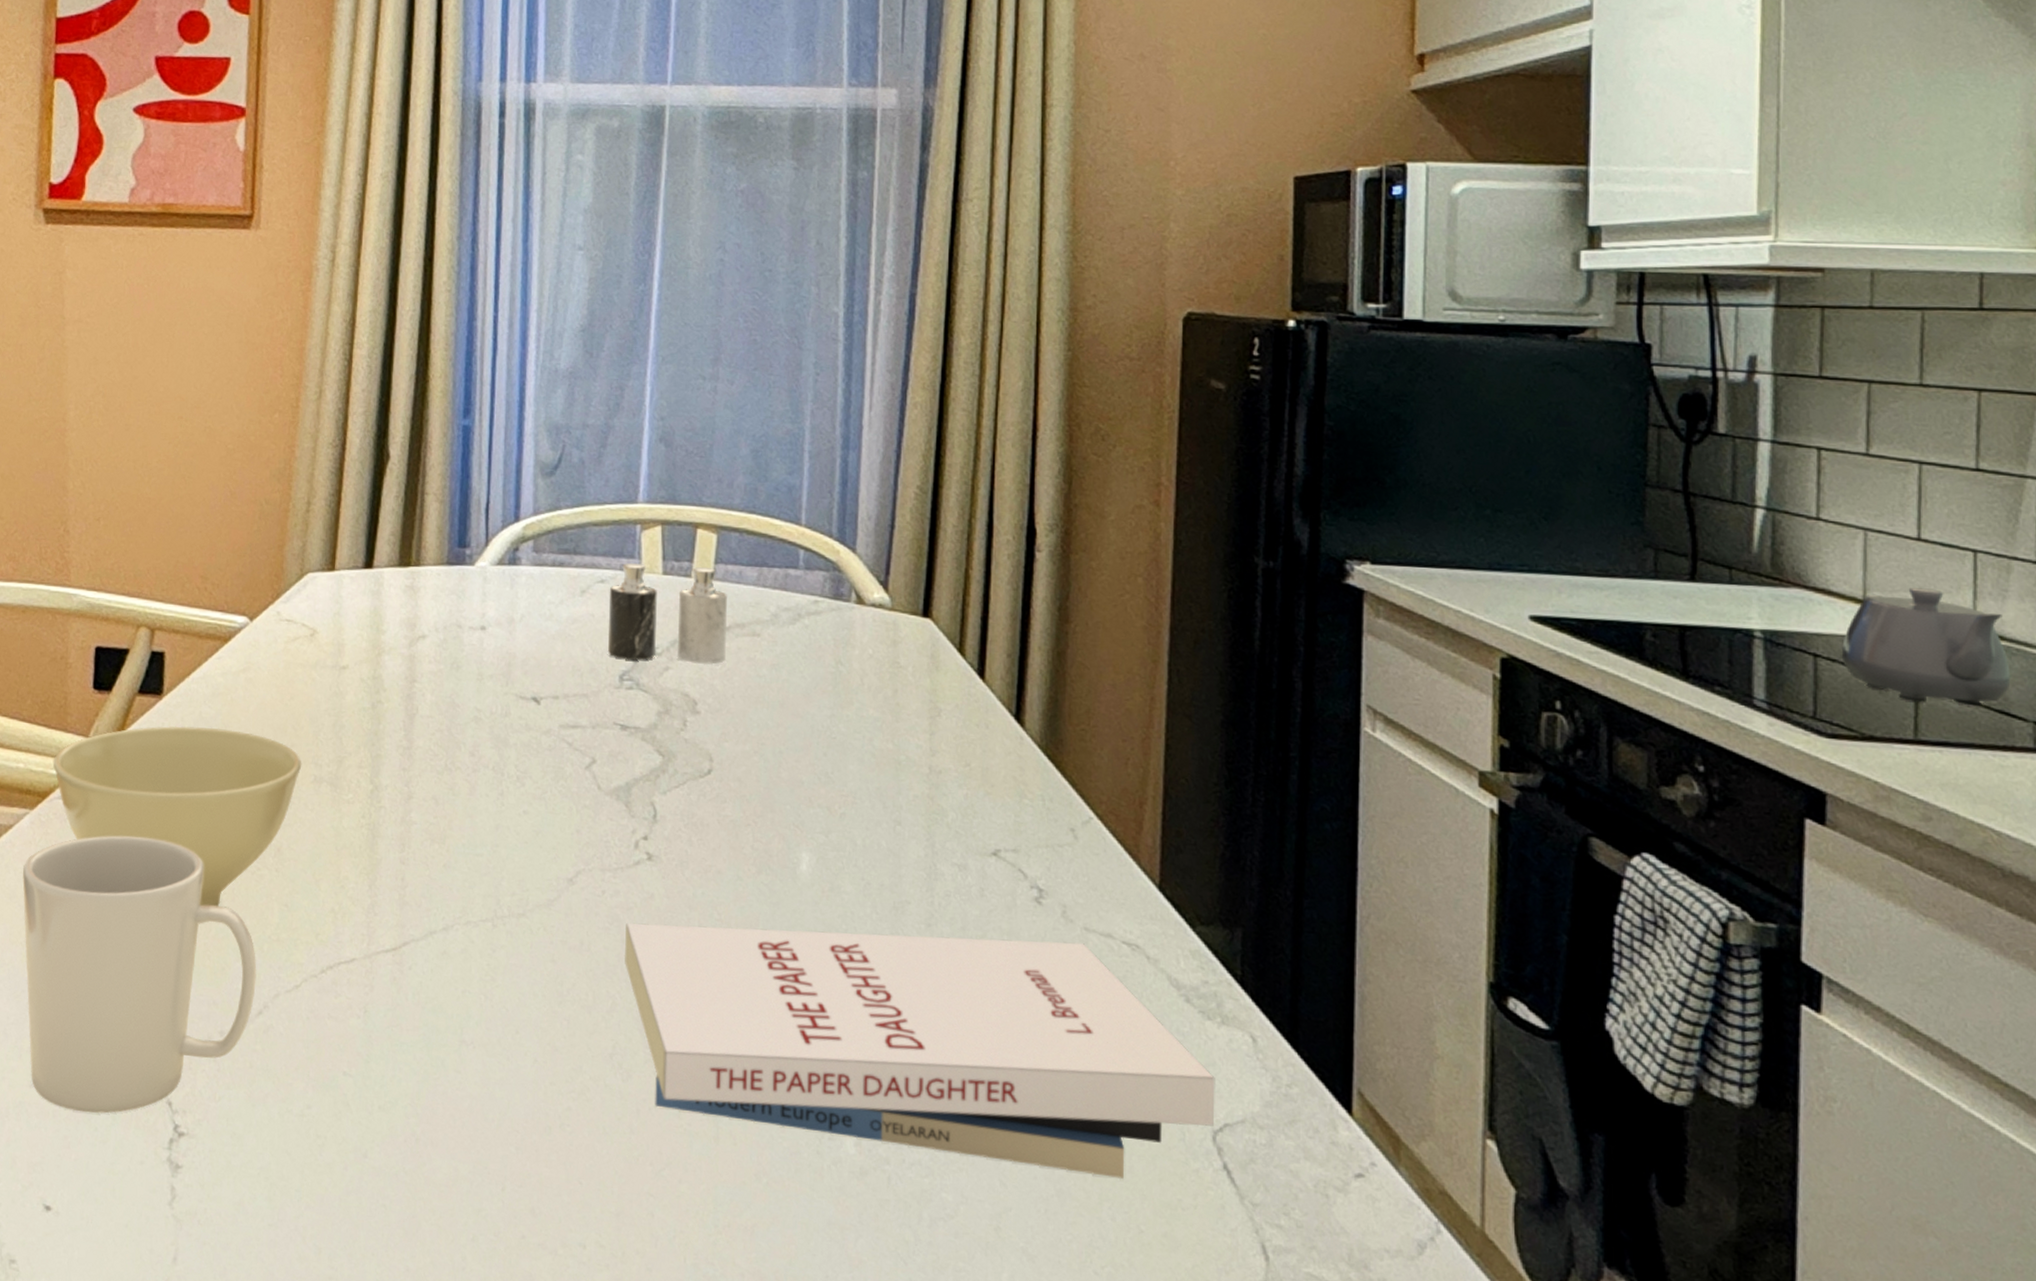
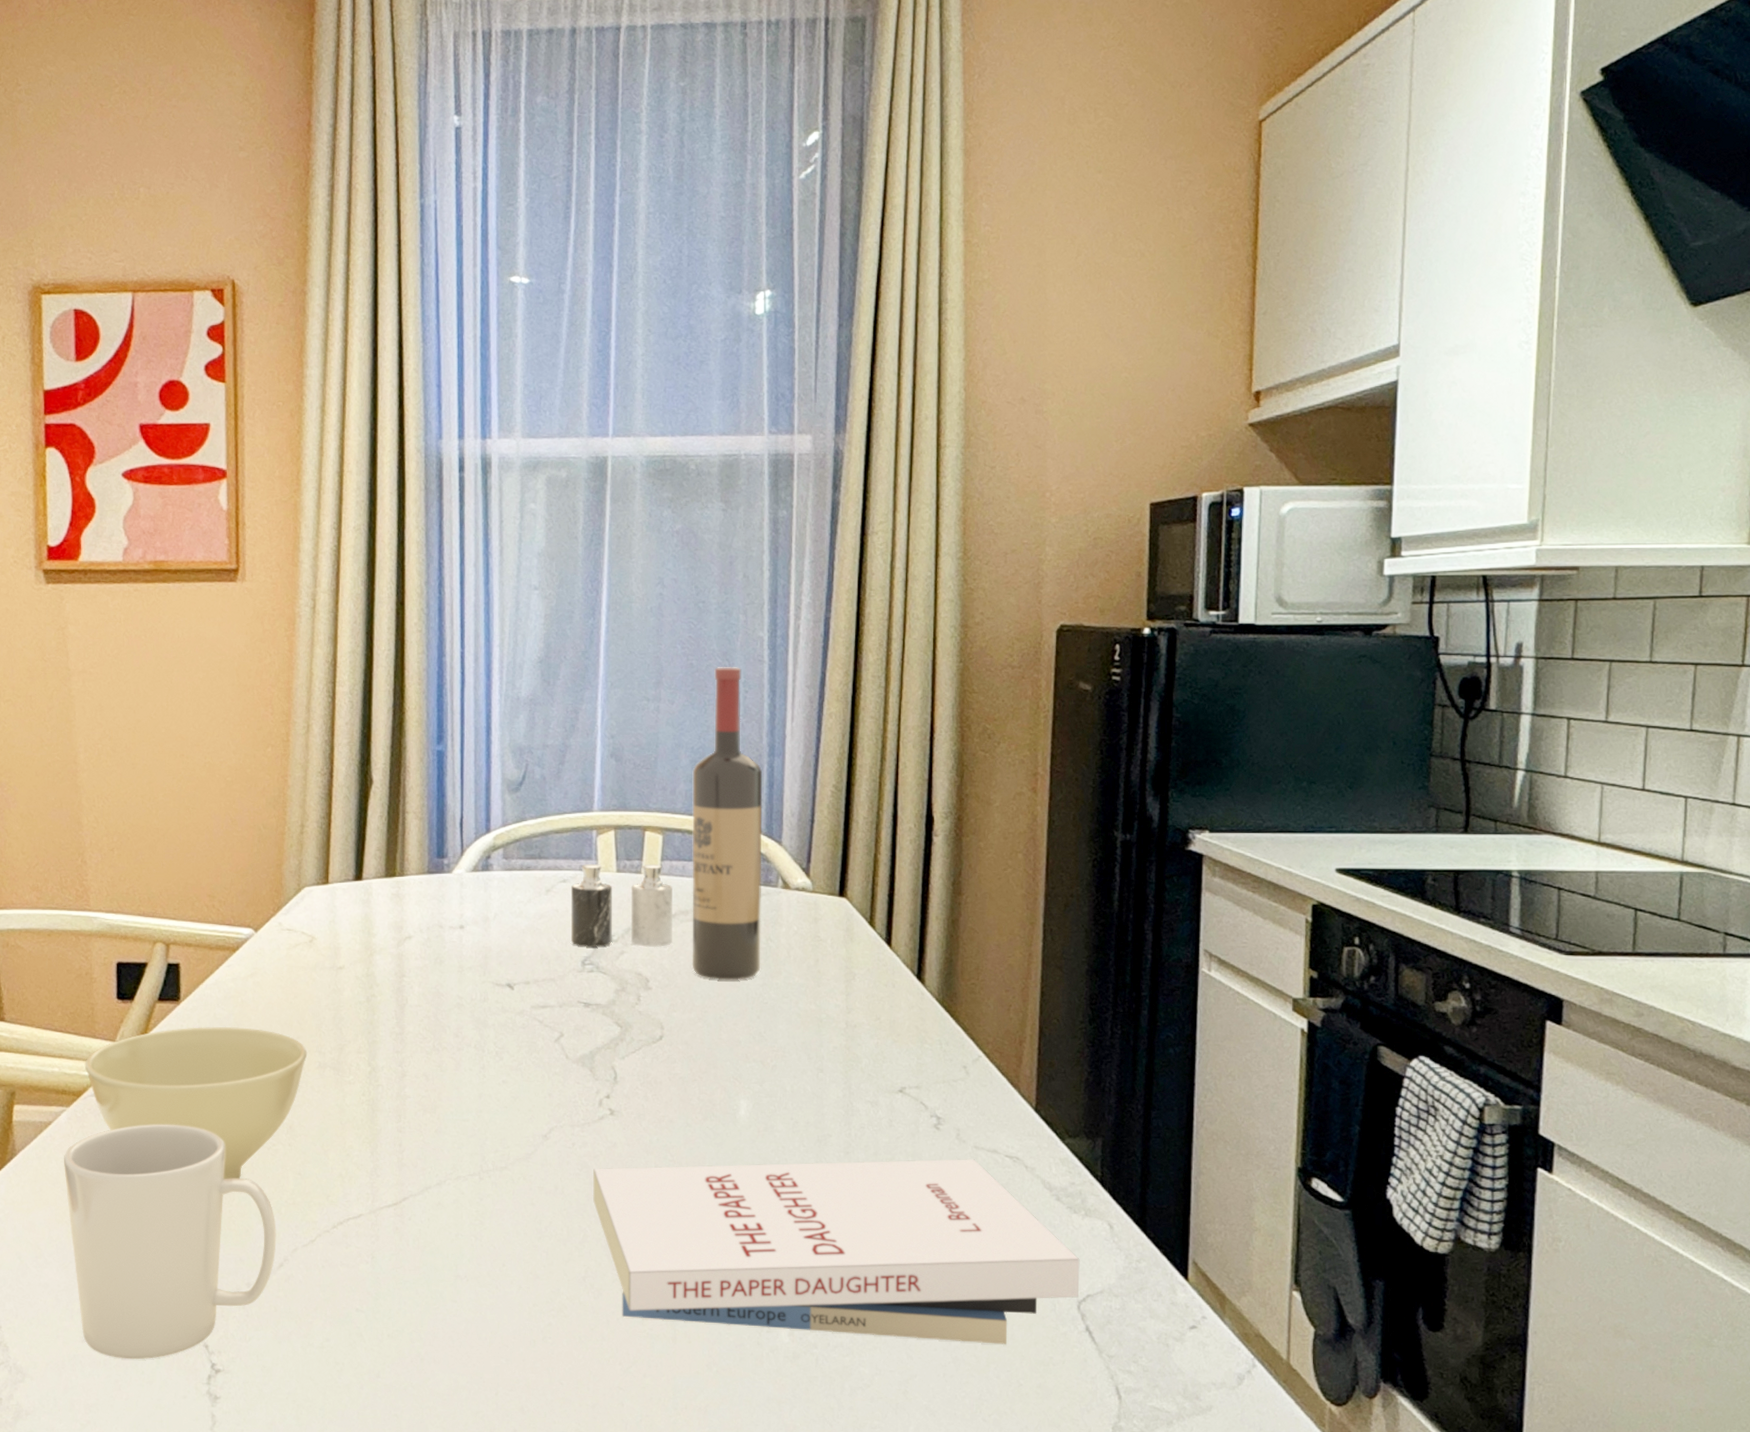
wine bottle: none [747,345,835,709] -> present [692,667,763,980]
teapot: present [1841,587,2011,706] -> none [1579,829,1709,922]

